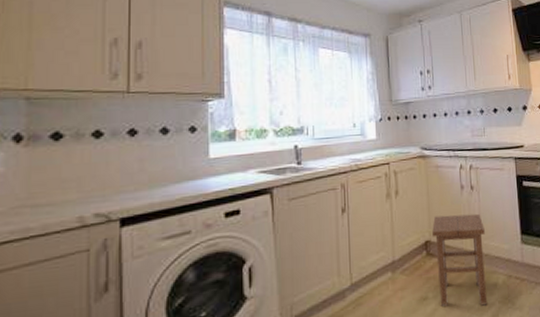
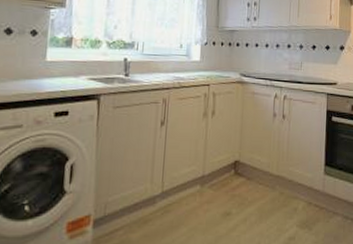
stool: present [432,213,488,307] -> none [242,139,291,227]

